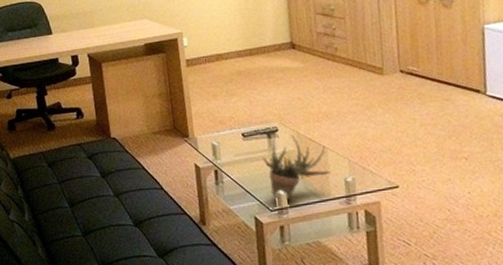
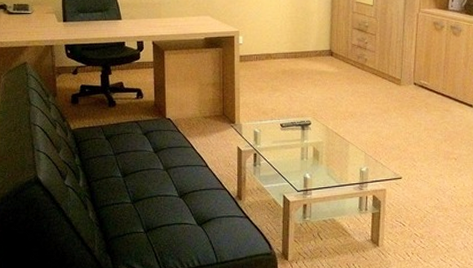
succulent plant: present [262,135,330,200] -> none [295,129,349,183]

